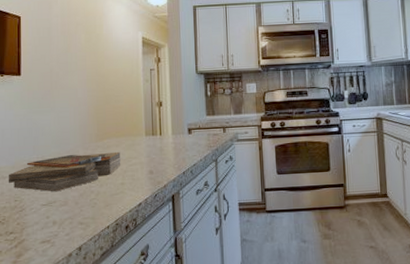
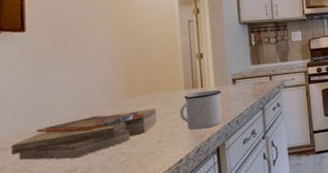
mug: none [140,138,178,176] -> present [179,90,222,130]

